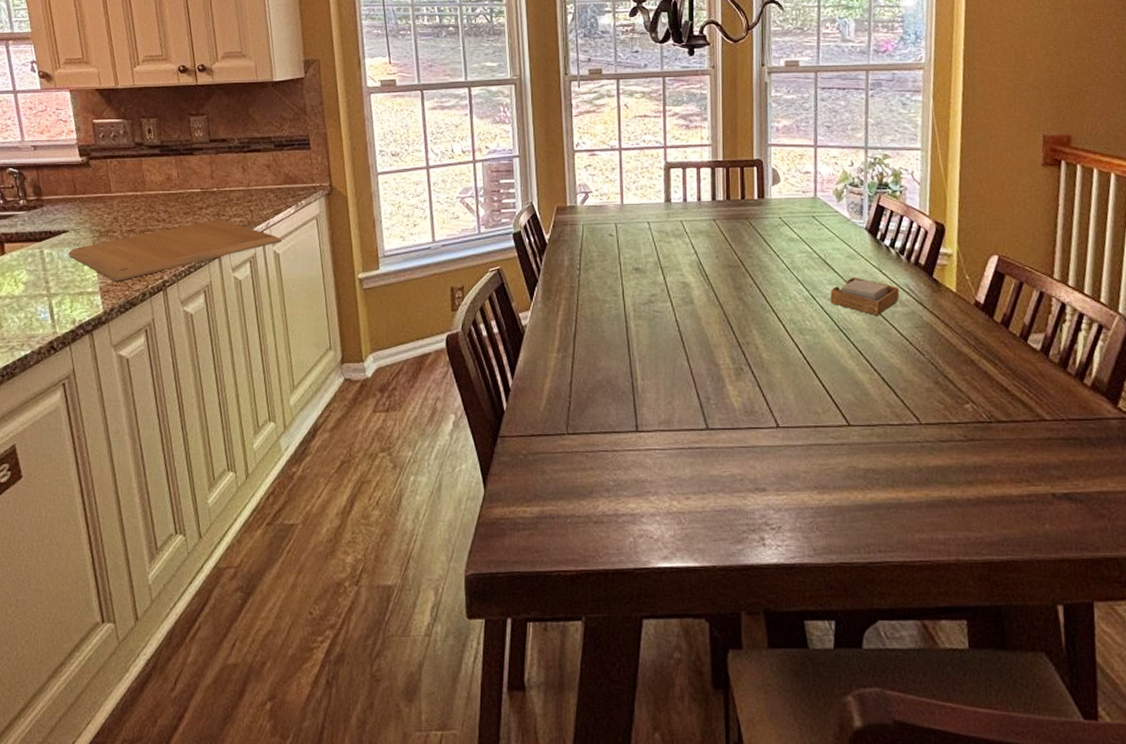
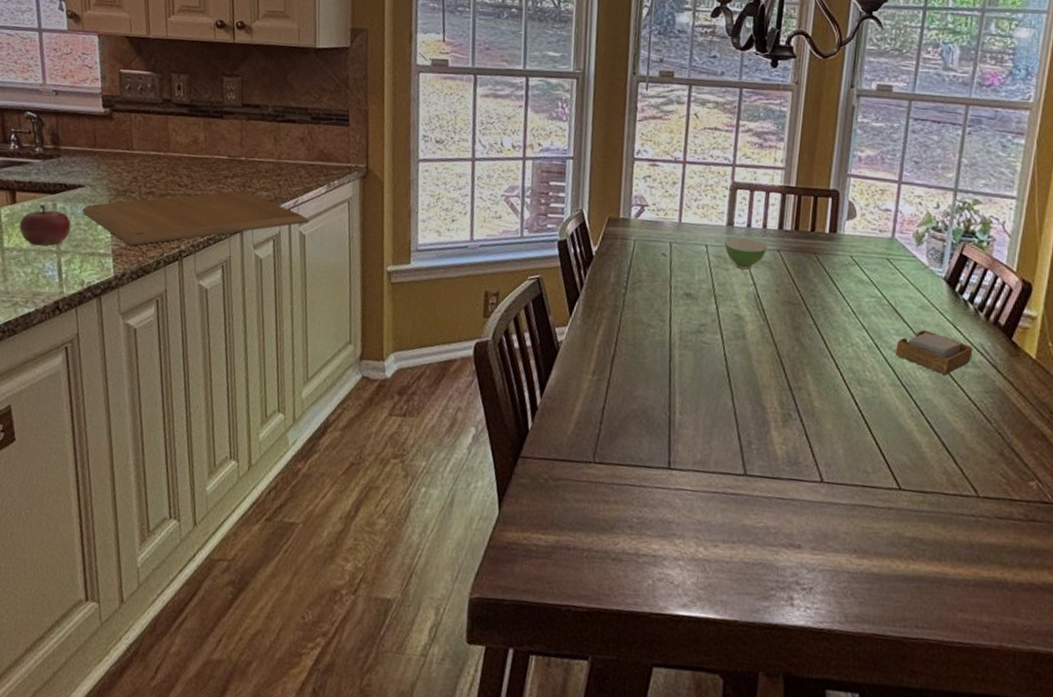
fruit: none [9,253,59,291] -> present [19,204,71,246]
bowl: none [664,212,704,240] -> present [724,238,767,270]

